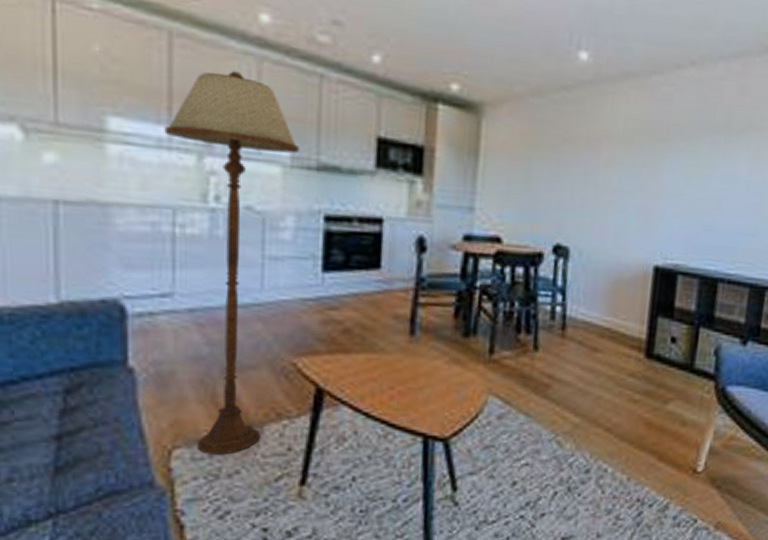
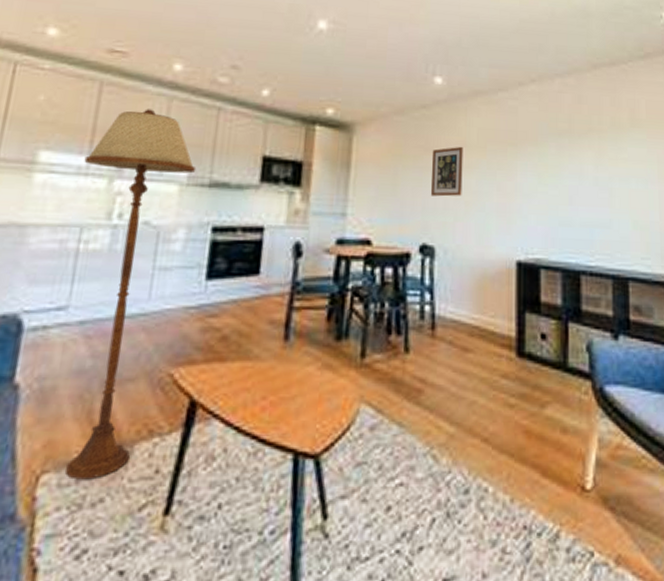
wall art: none [567,138,607,195] -> present [430,146,463,197]

